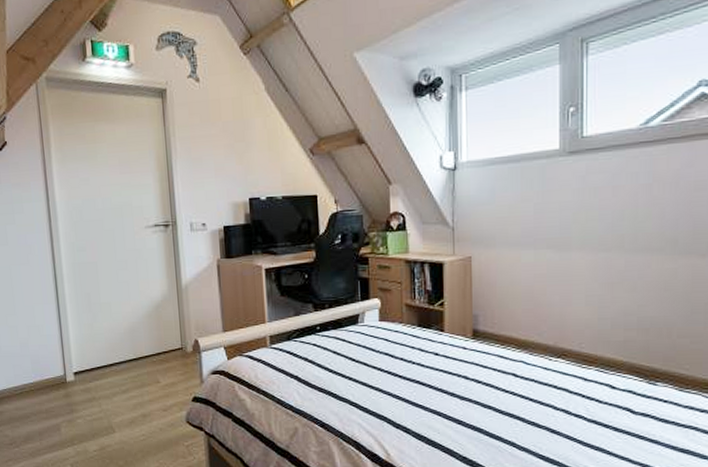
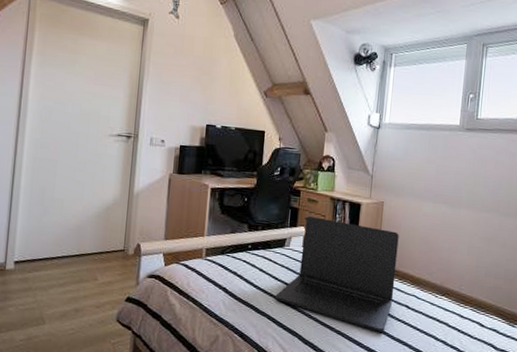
laptop: none [355,285,496,407] -> present [275,216,399,332]

